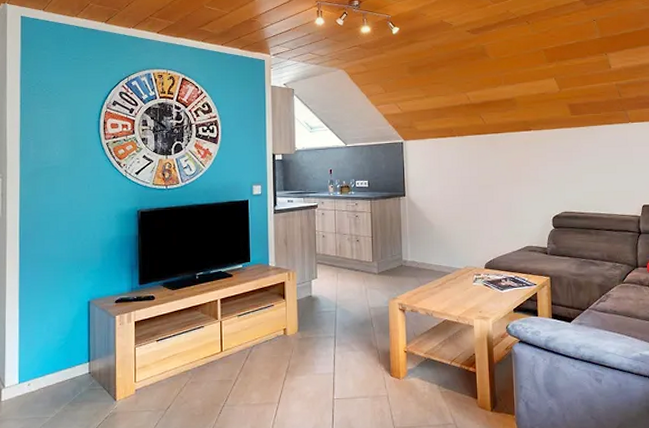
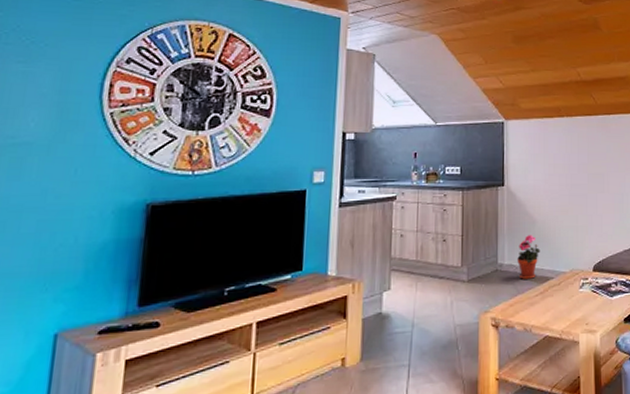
potted plant: none [419,237,438,273] -> present [517,235,541,279]

